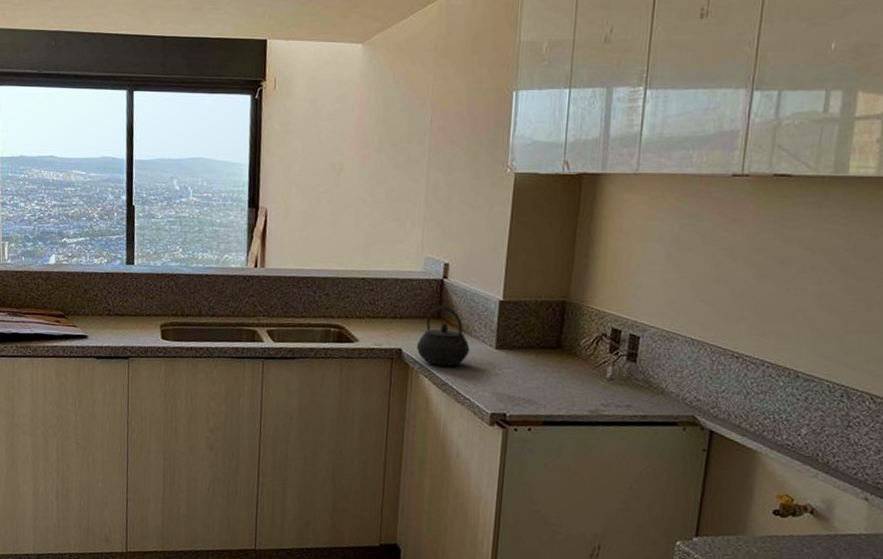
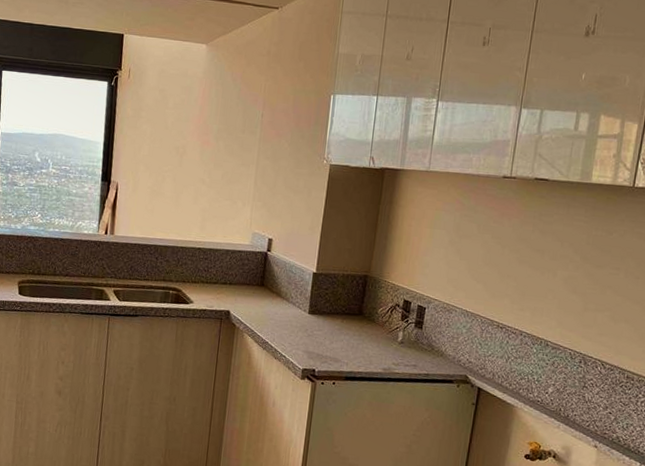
kettle: present [416,305,470,367] -> none [242,274,287,328]

